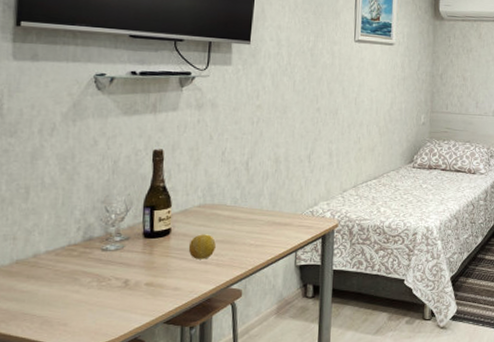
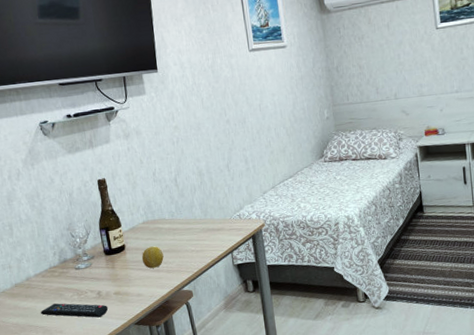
remote control: none [42,289,134,311] -> present [40,303,108,318]

